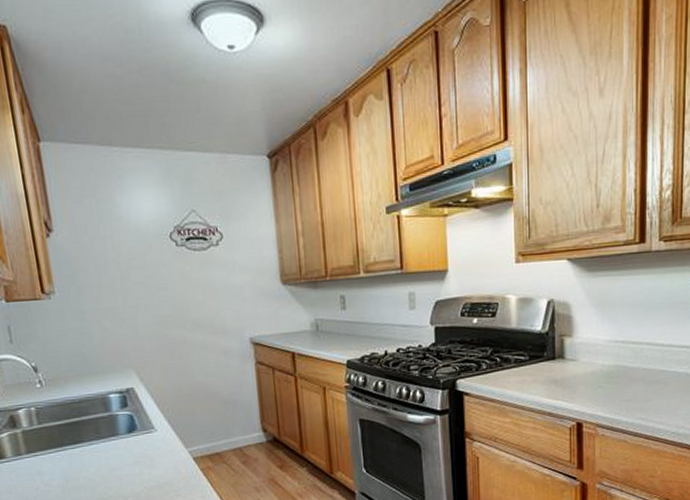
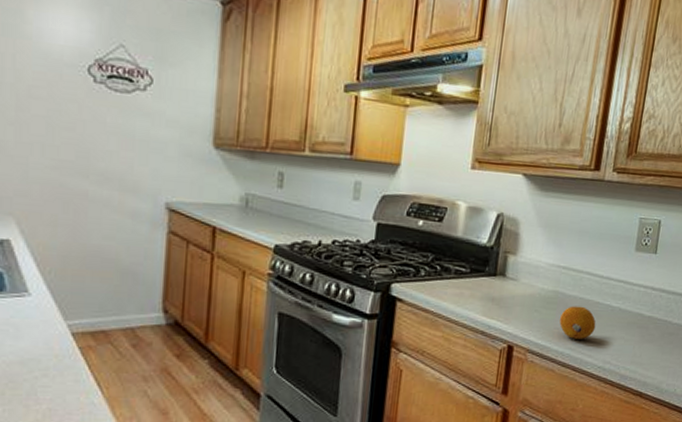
fruit: none [626,376,664,409] -> present [559,306,596,339]

